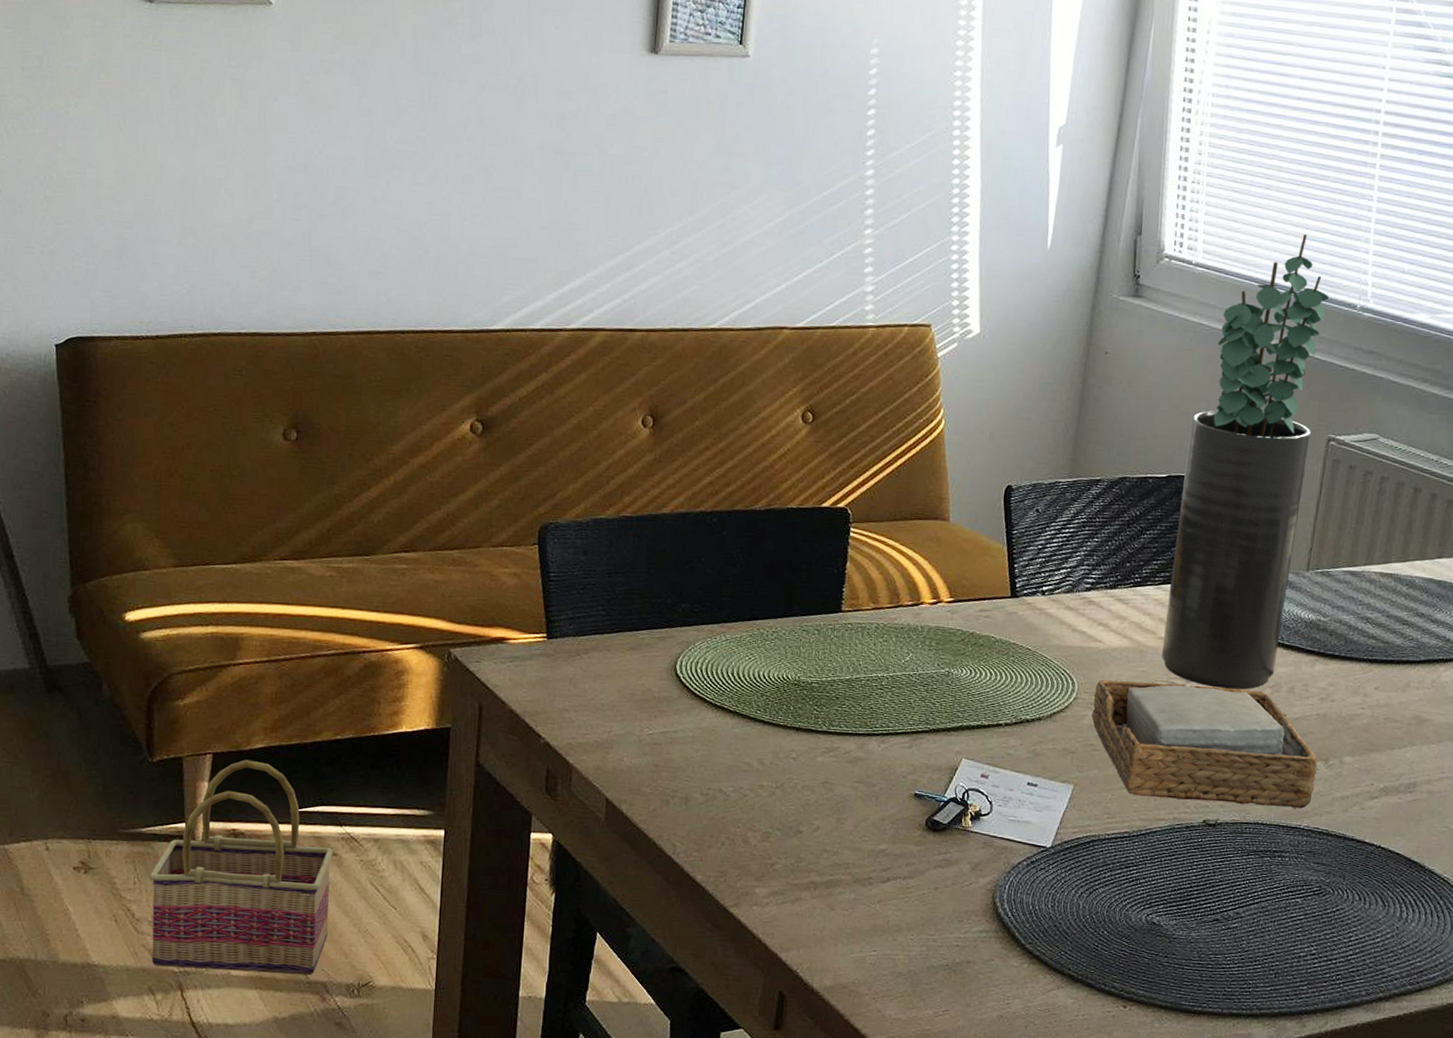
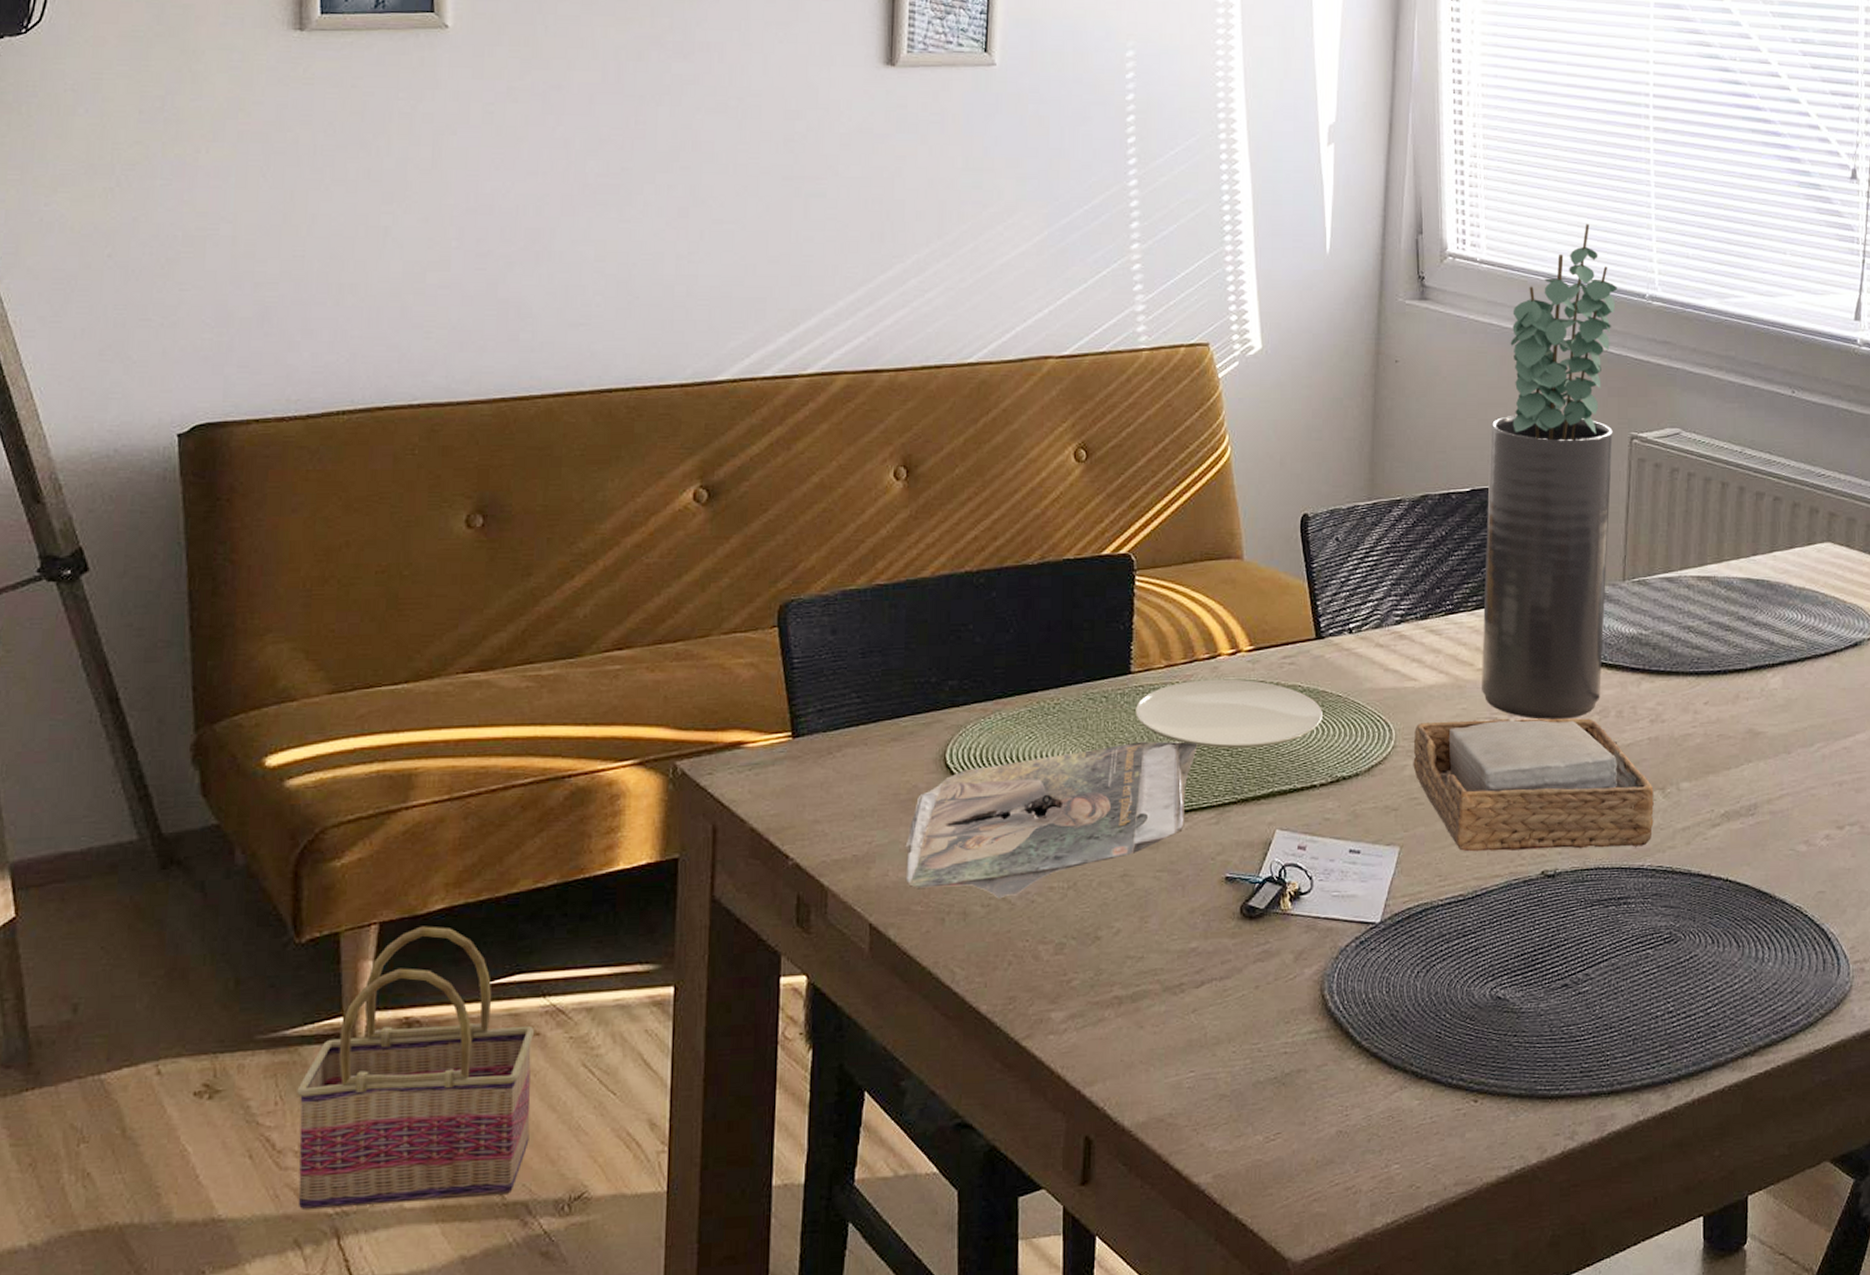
magazine: none [638,671,897,790] -> present [905,741,1198,899]
plate: none [843,623,1012,687] -> present [1135,679,1323,749]

